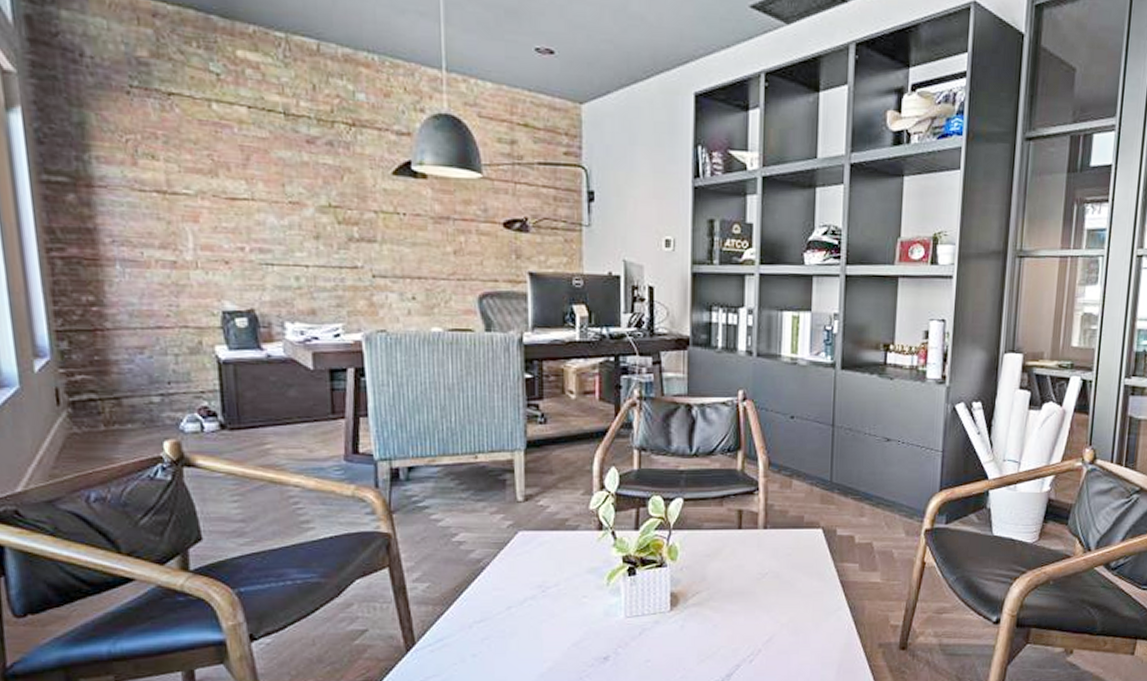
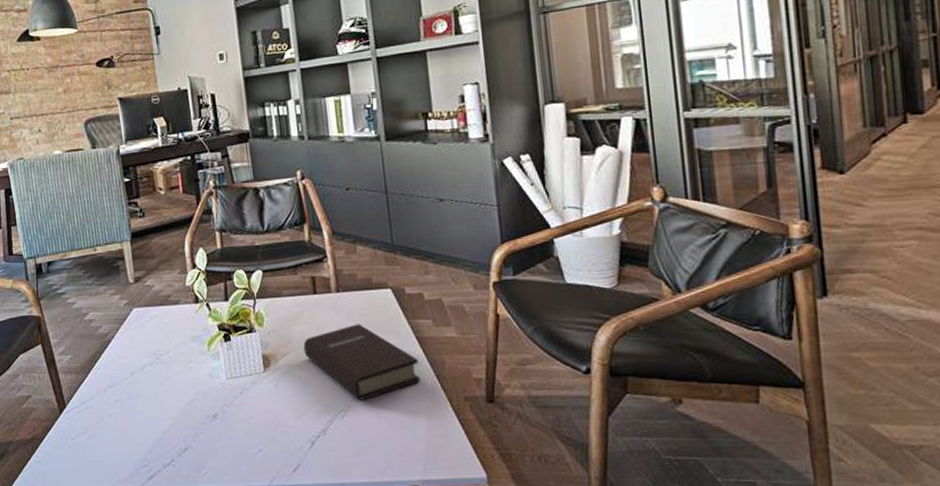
book: none [718,564,839,645] -> present [303,324,421,400]

